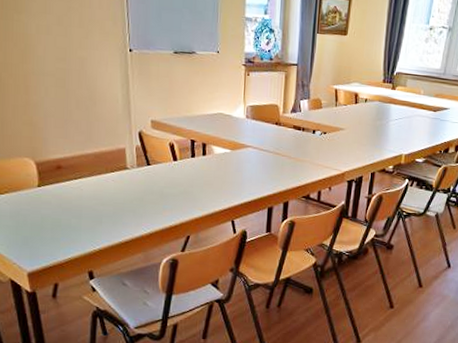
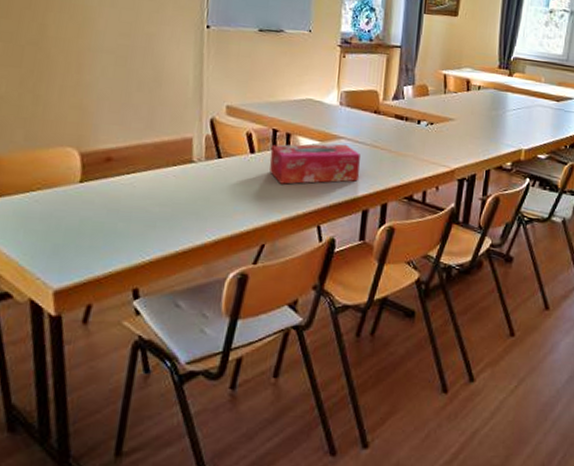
tissue box: none [190,152,265,187] -> present [269,144,360,185]

